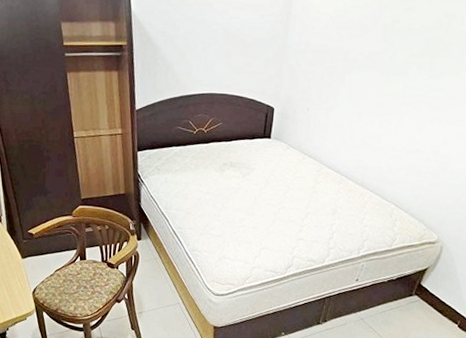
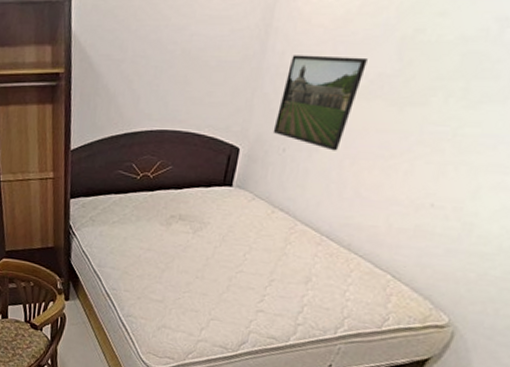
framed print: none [298,36,362,110] -> present [272,55,368,151]

